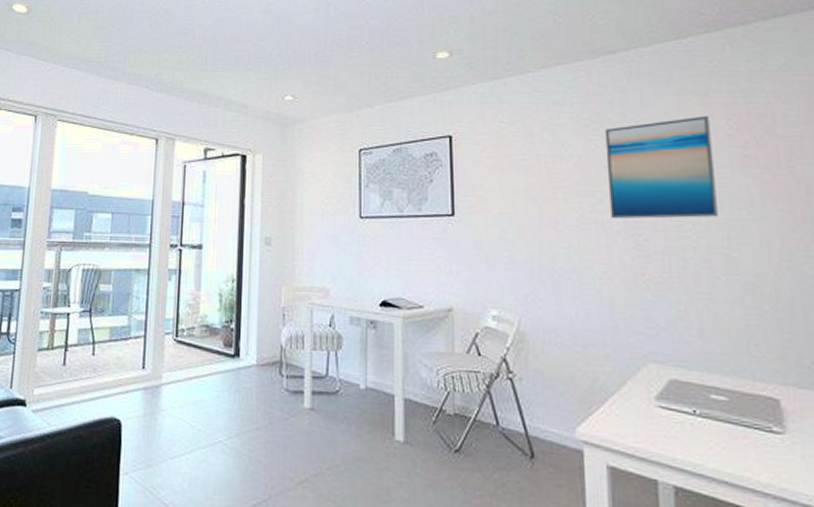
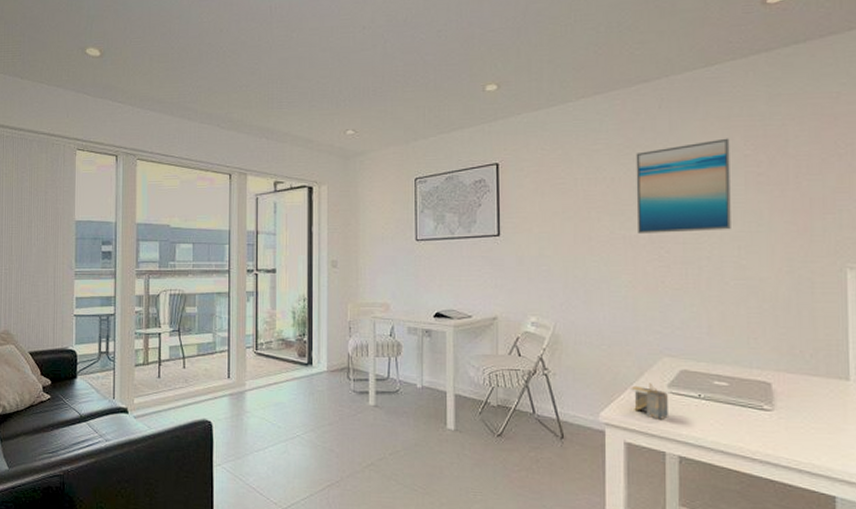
architectural model: none [610,394,658,439] -> present [629,383,668,420]

